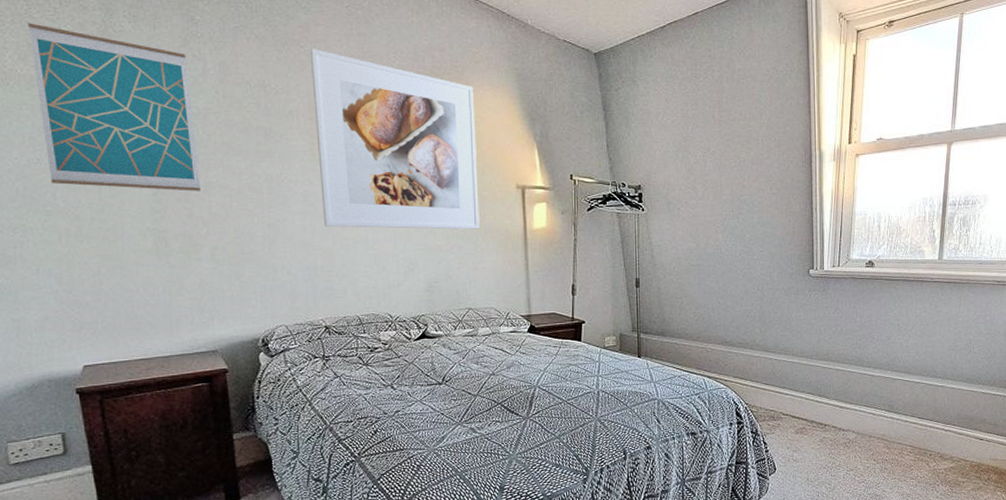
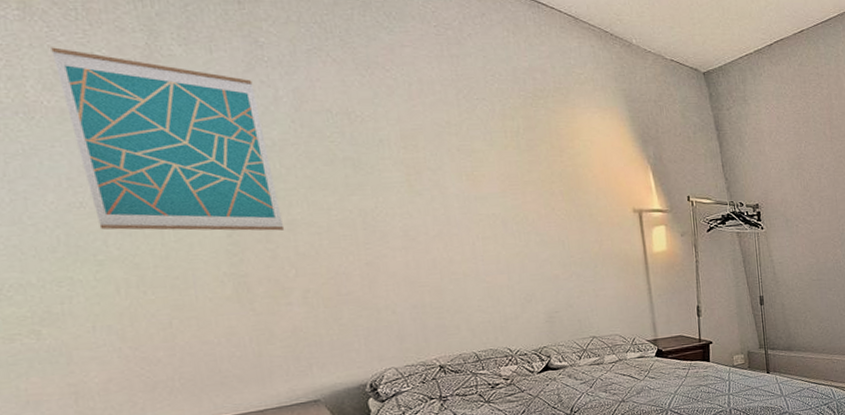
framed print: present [310,49,480,229] -> none [397,72,598,262]

